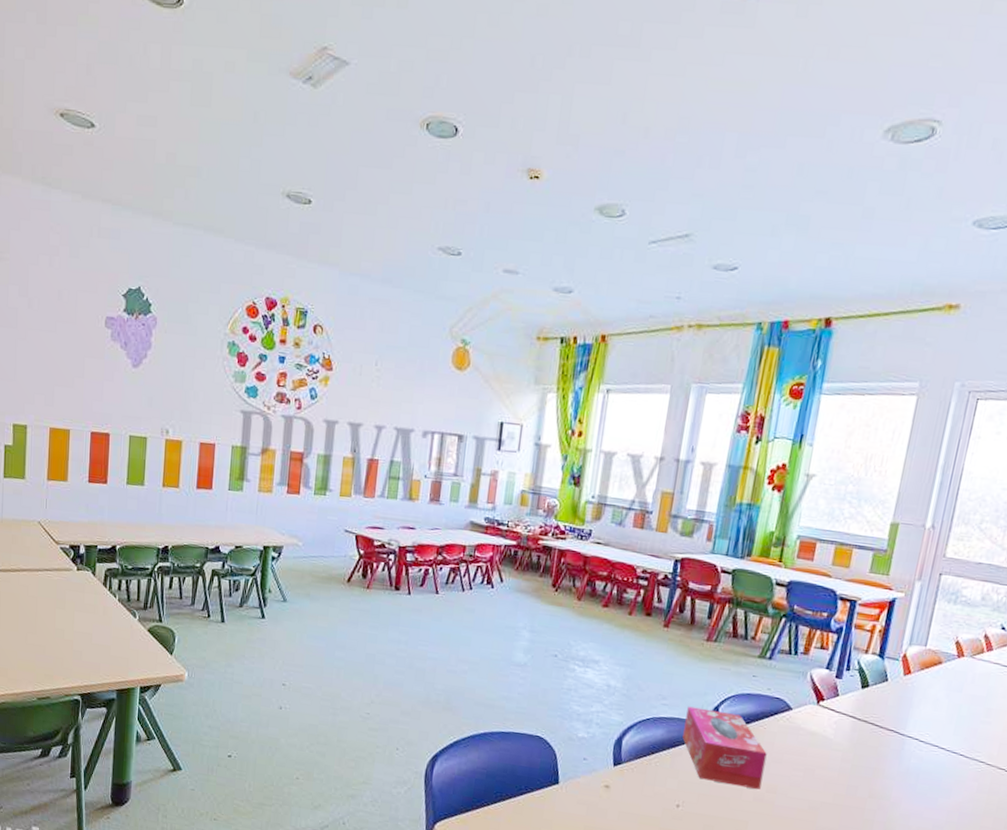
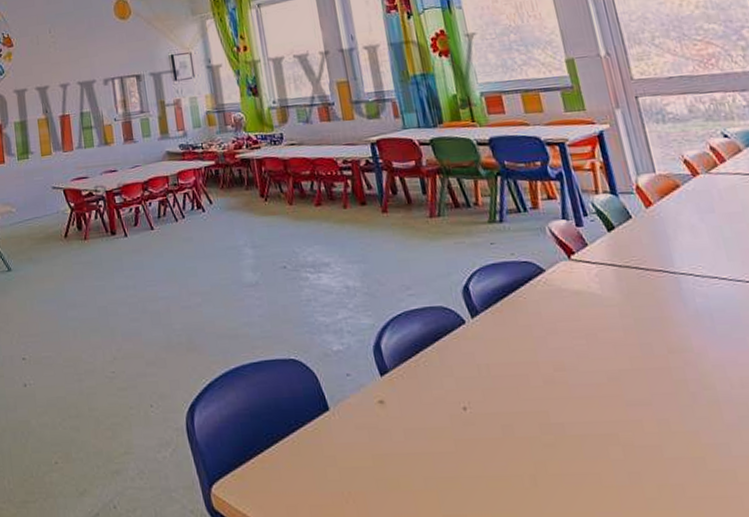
tissue box: present [682,706,767,789] -> none [436,289,547,372]

